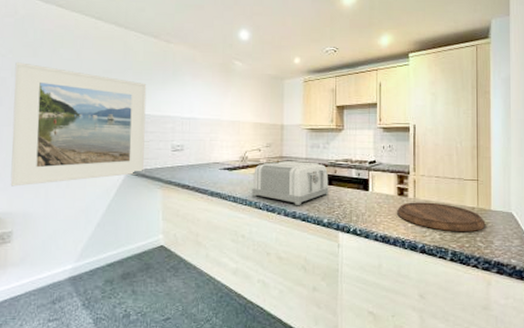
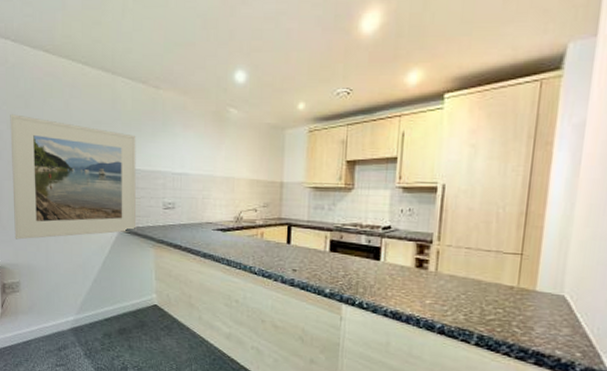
toaster: present [252,160,329,205] -> none [246,222,333,272]
cutting board: present [397,202,486,231] -> none [413,276,527,315]

